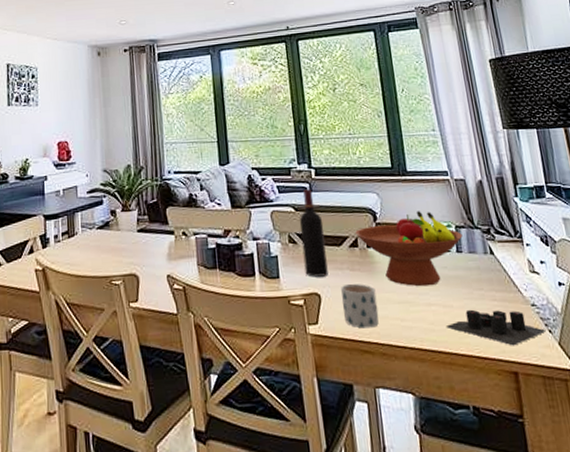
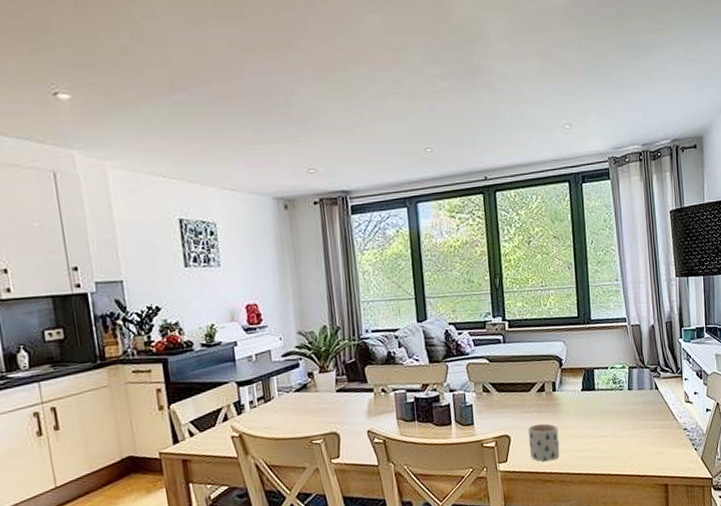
wine bottle: present [299,189,328,277] -> none [492,340,518,421]
fruit bowl: present [355,211,463,287] -> none [543,355,634,422]
candle: present [447,309,547,346] -> none [615,435,693,464]

